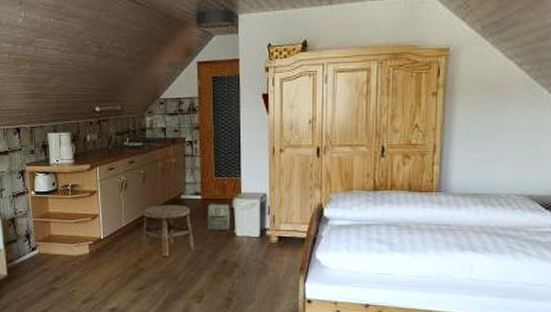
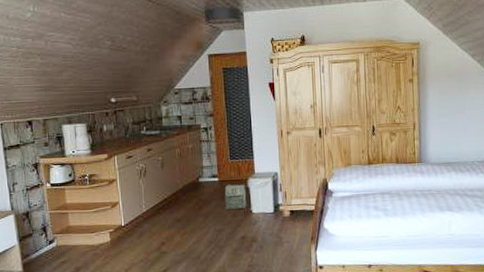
stool: present [142,204,194,257] -> none [163,187,214,239]

